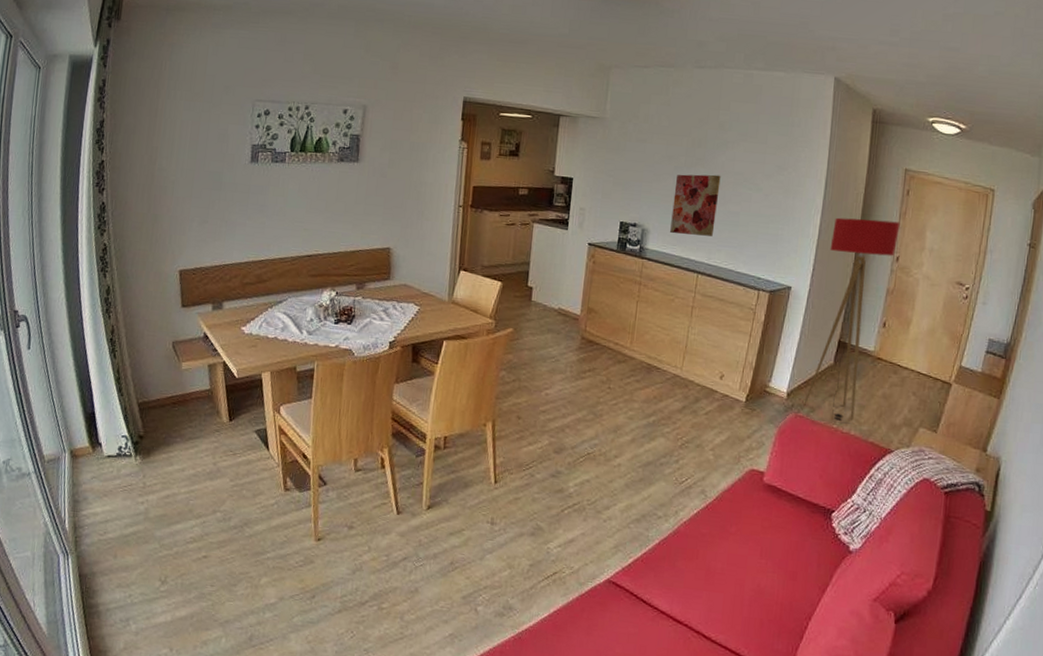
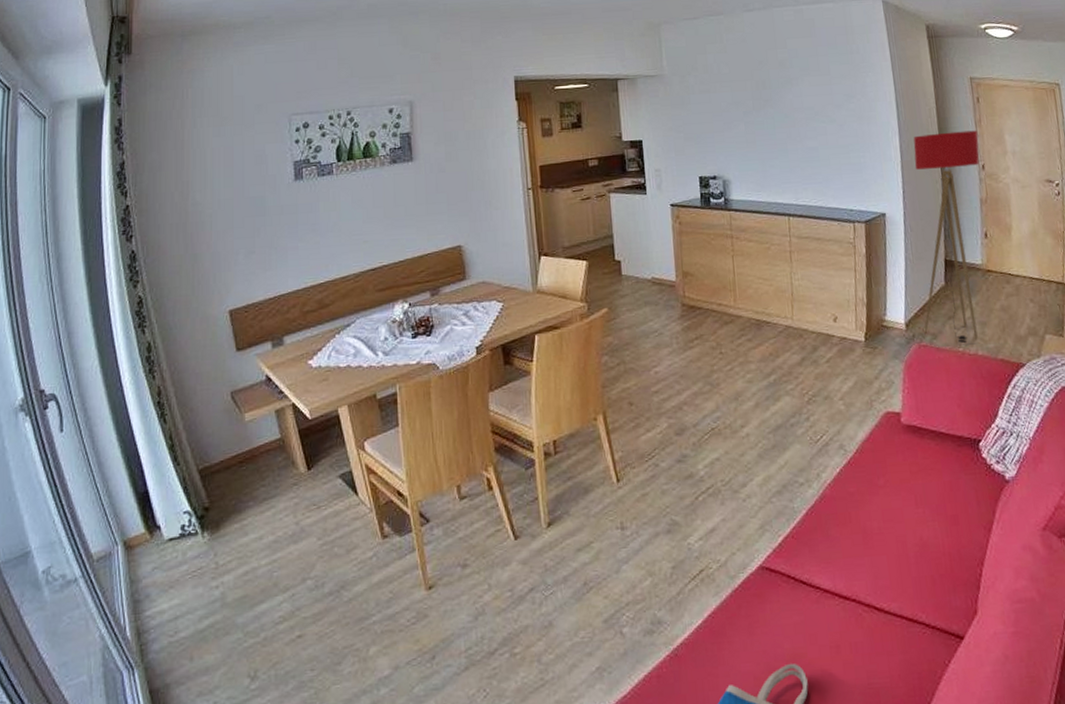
wall art: present [670,174,721,236] -> none [747,113,796,180]

